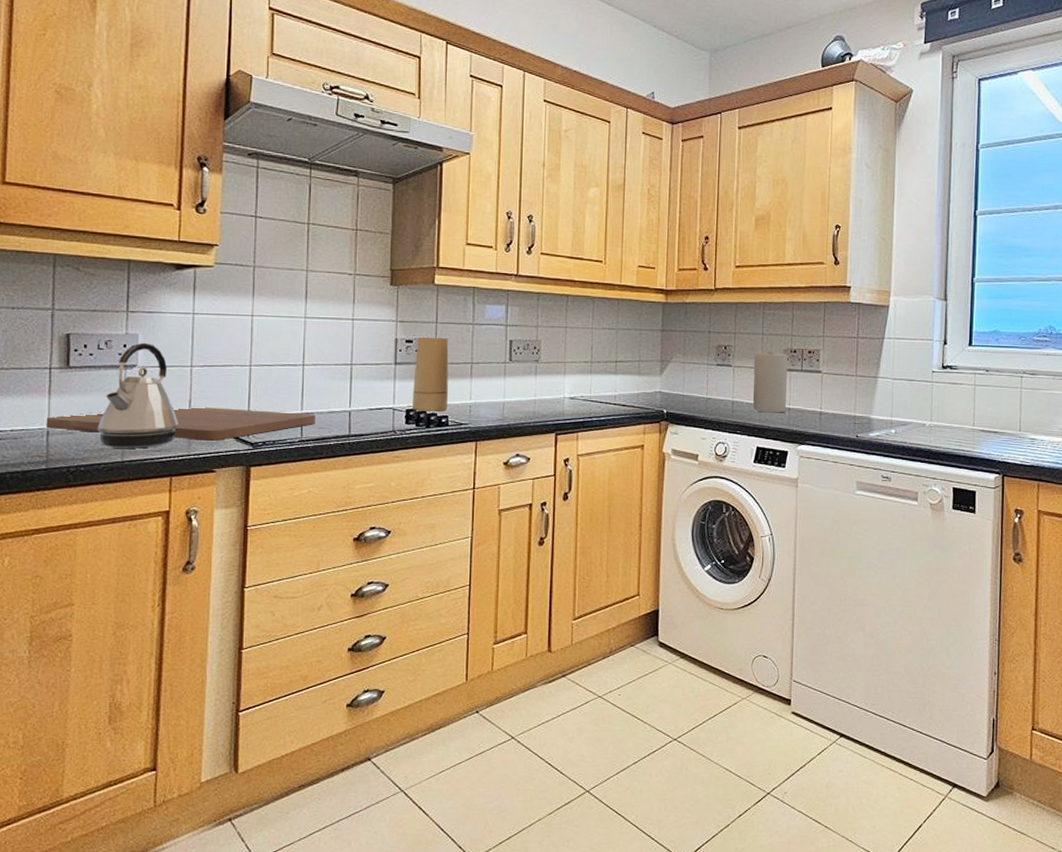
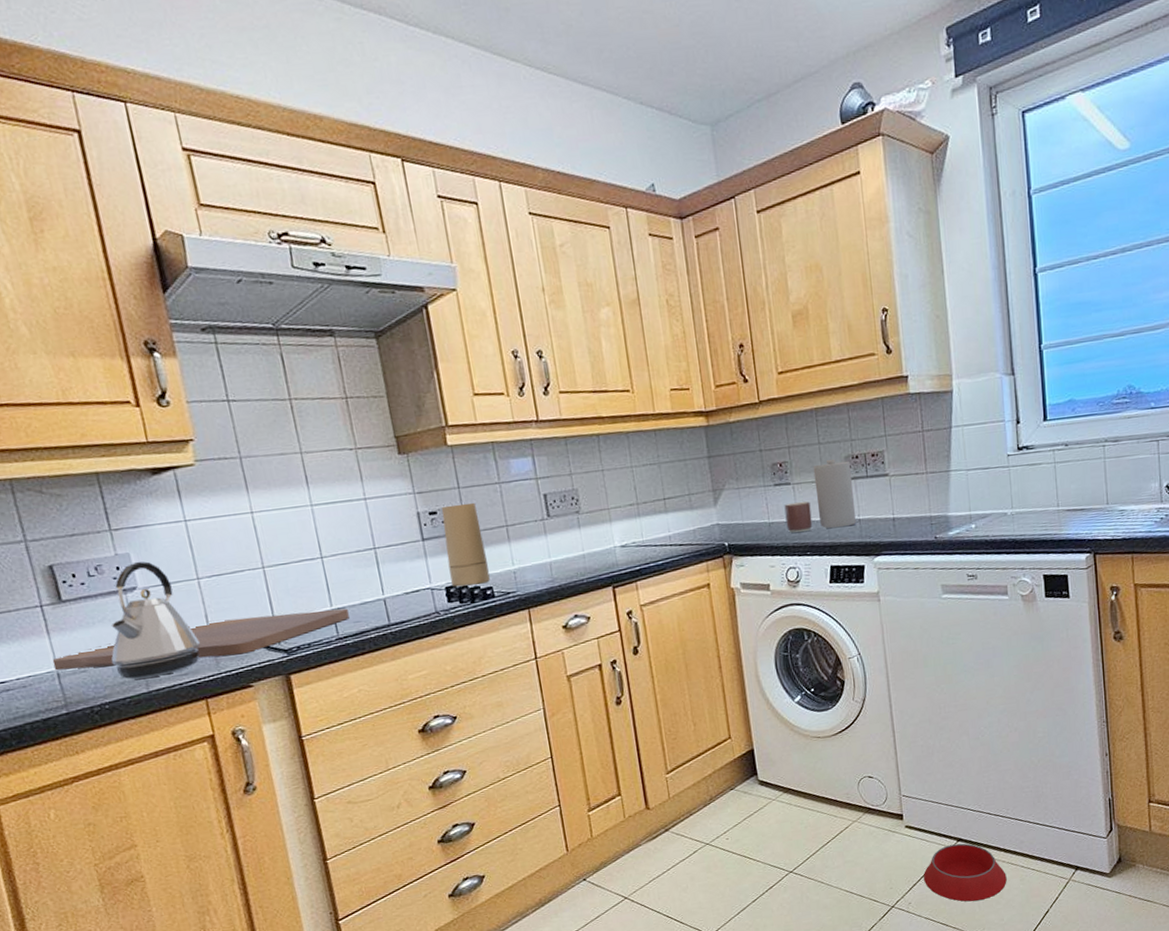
mug: none [722,383,747,412] -> present [784,501,813,533]
pet bowl: none [803,739,884,802] -> present [924,843,1007,902]

